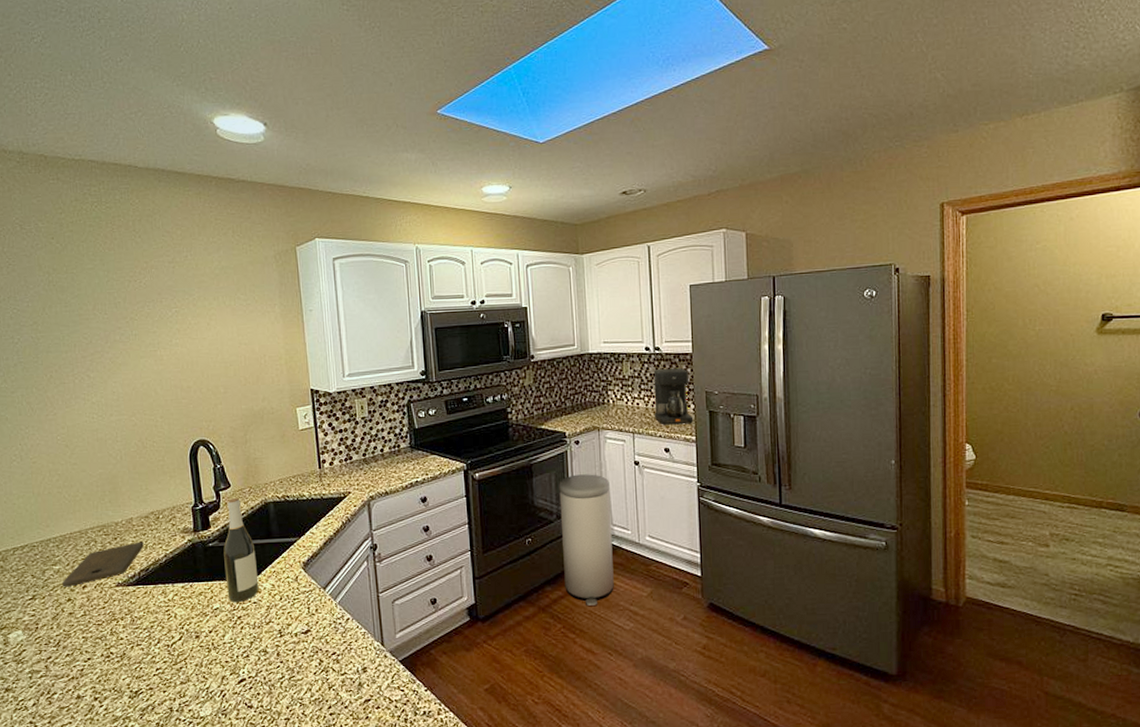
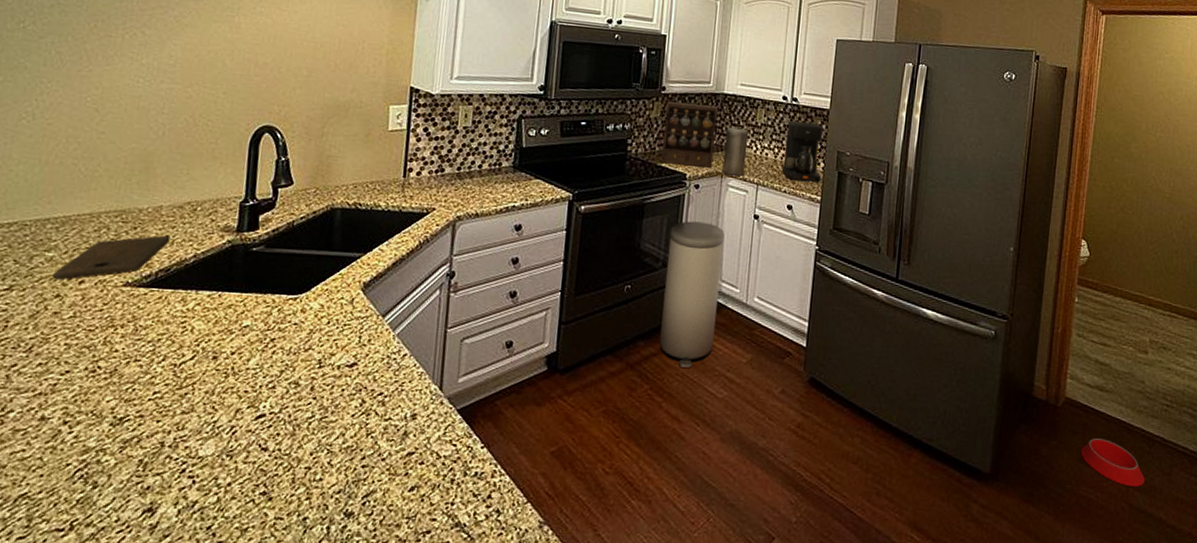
wine bottle: present [222,498,259,602] -> none [263,198,309,321]
spice rack: none [537,365,588,425] -> present [661,101,718,168]
canister: none [596,383,620,428] -> present [722,127,749,176]
pet bowl: none [987,633,1059,676] -> present [1080,438,1145,488]

